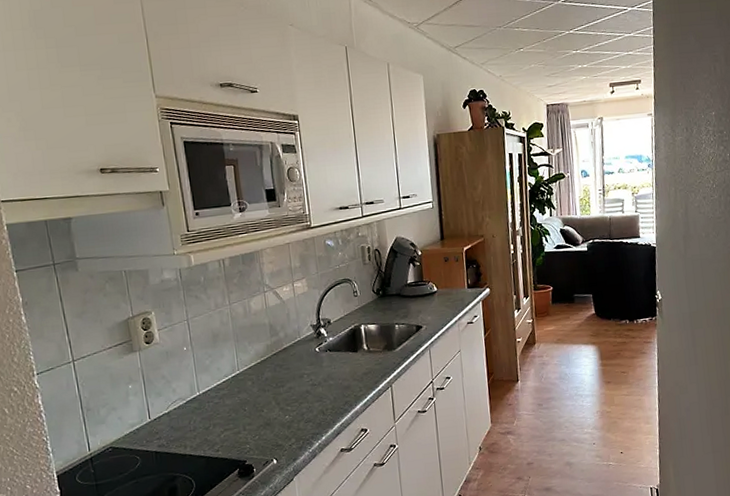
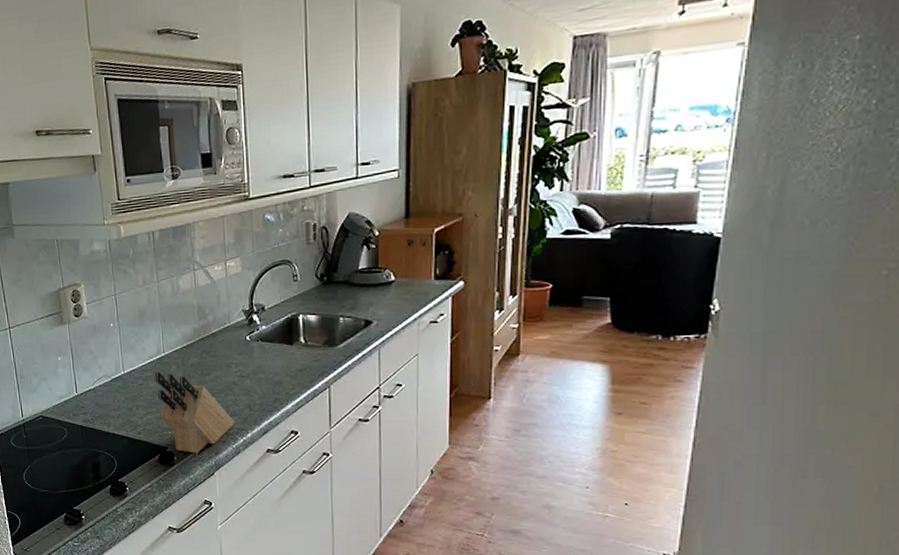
knife block: none [230,389,309,463] -> present [154,372,234,453]

